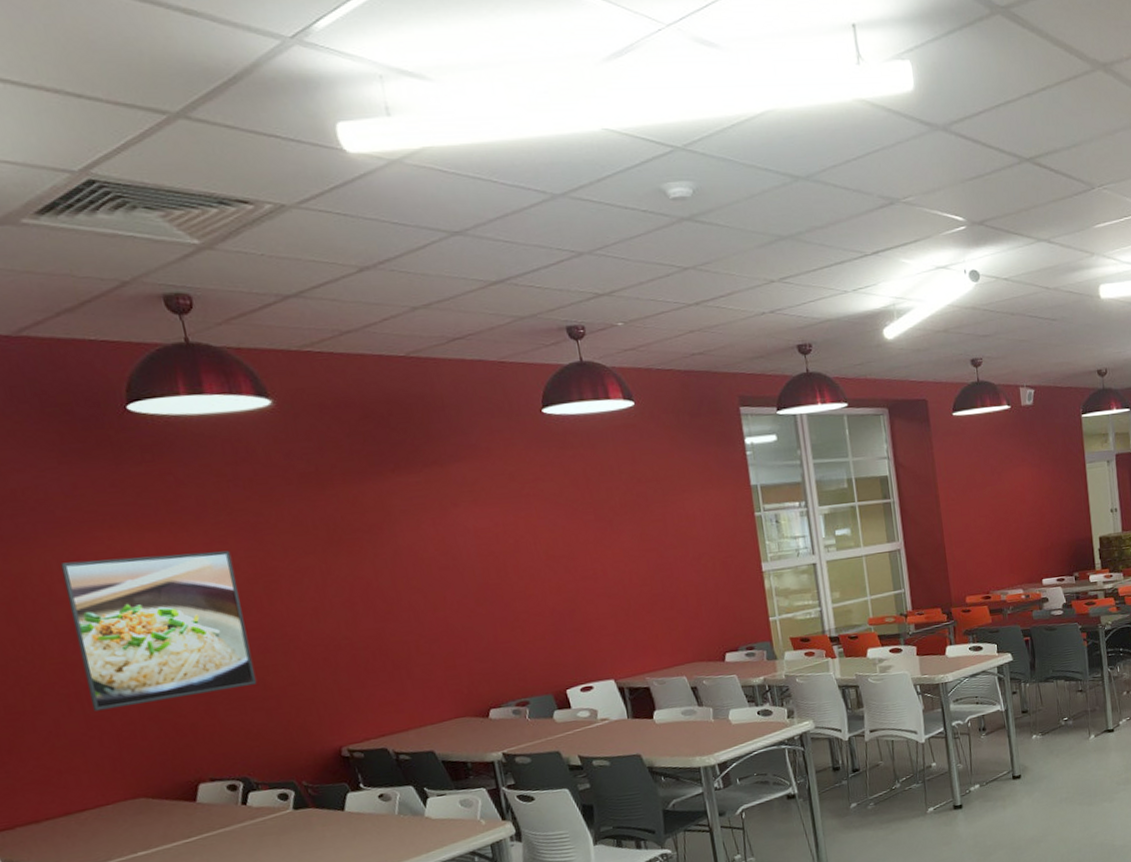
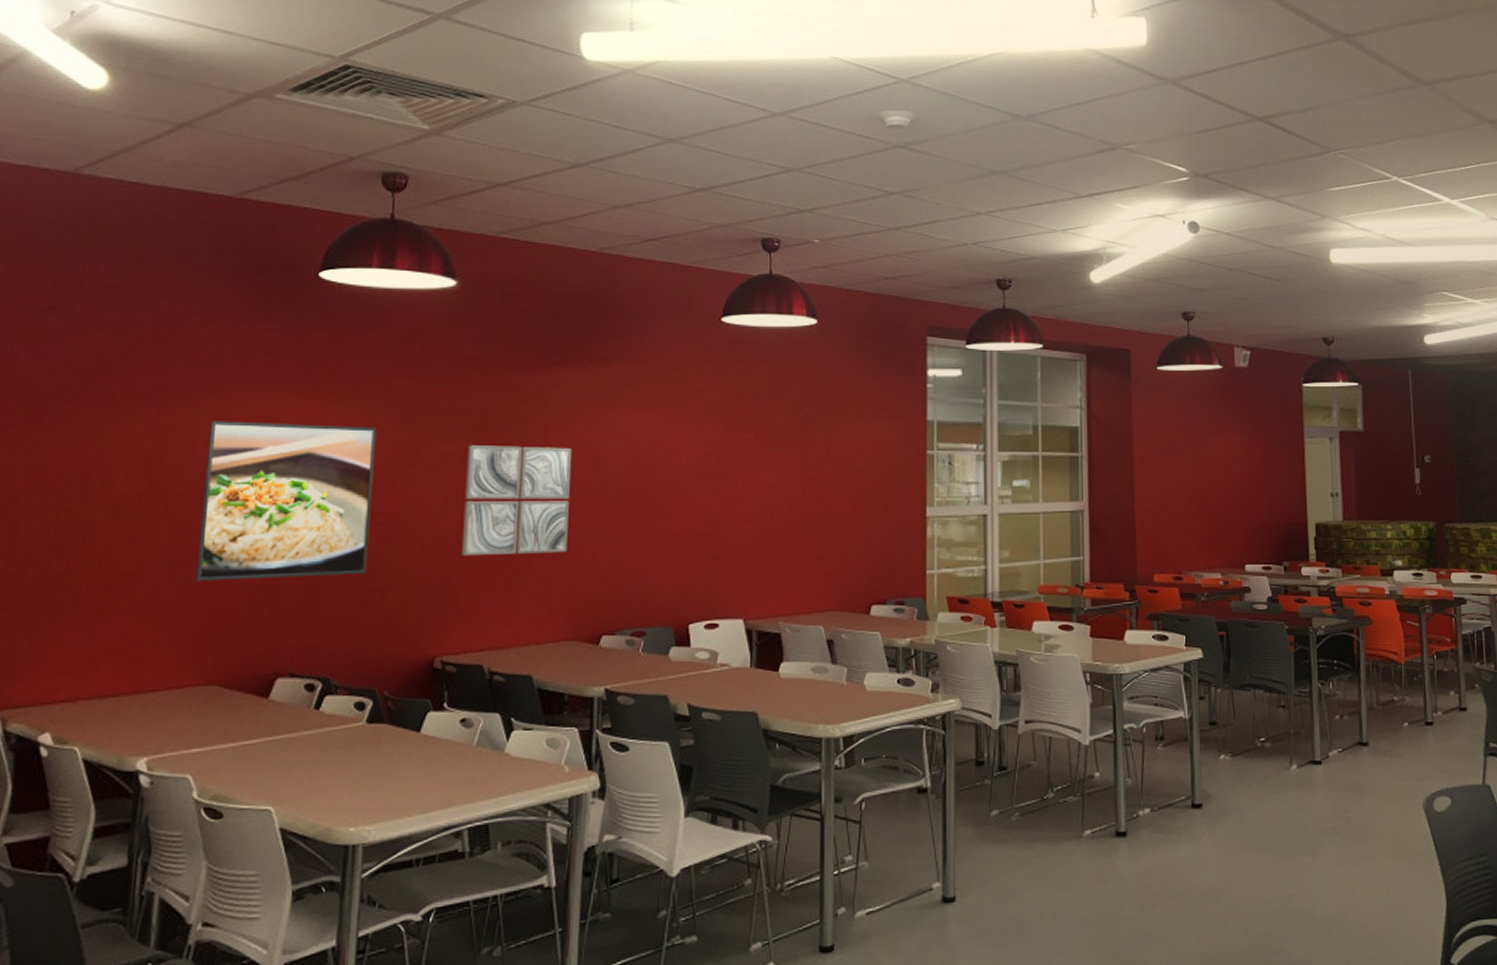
wall art: none [323,548,441,658] -> present [462,444,573,556]

